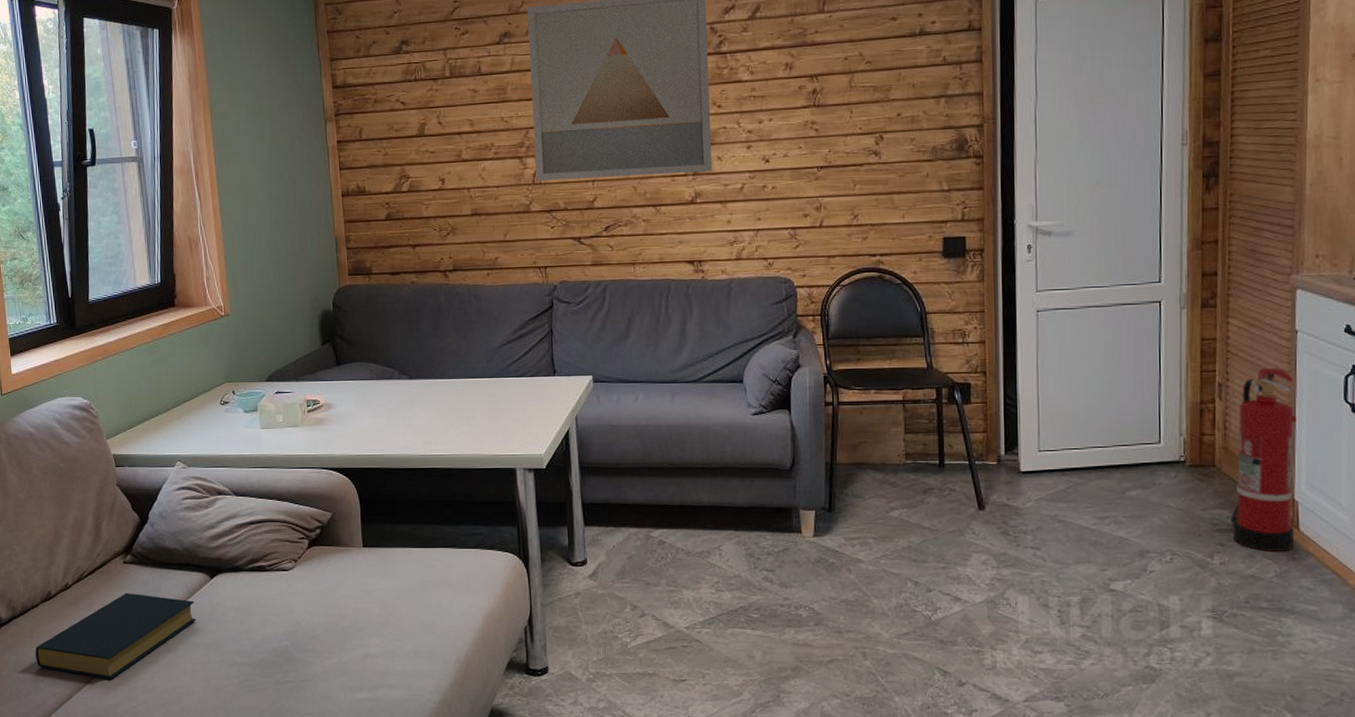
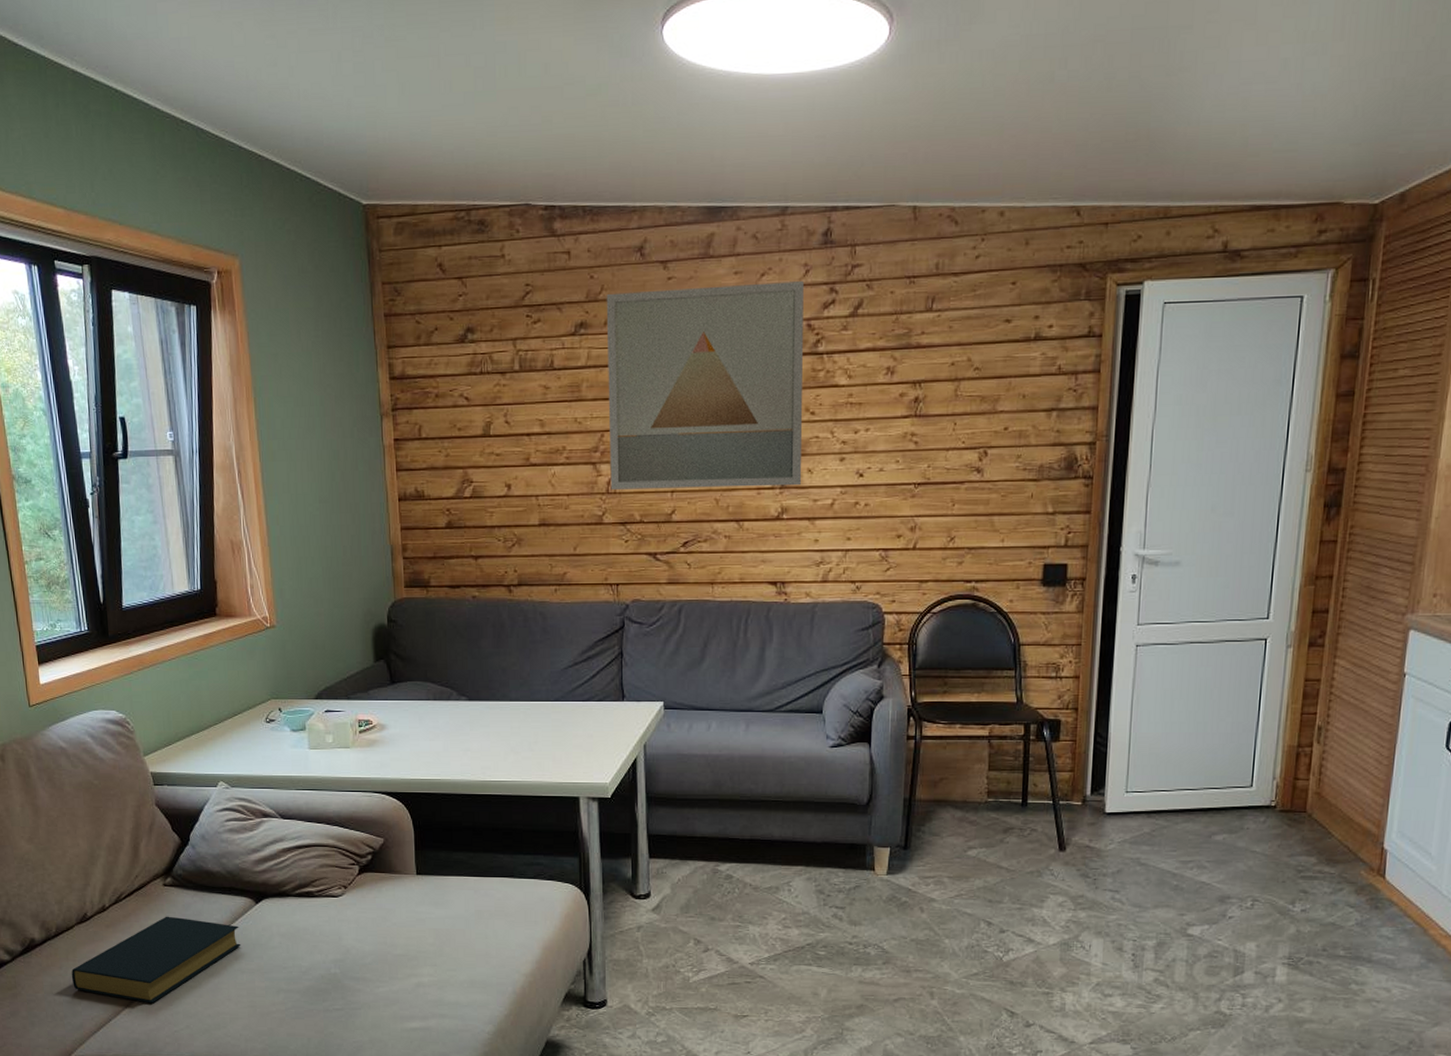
fire extinguisher: present [1230,368,1297,551] -> none [1316,712,1397,900]

